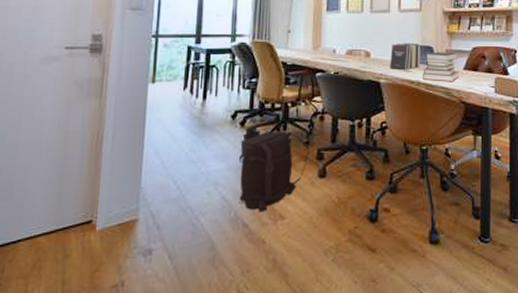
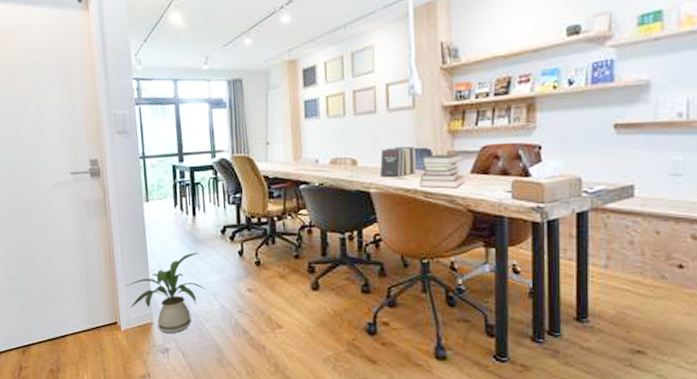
house plant: none [111,139,206,232] -> present [126,253,205,334]
backpack: present [238,125,310,213] -> none [232,239,301,321]

